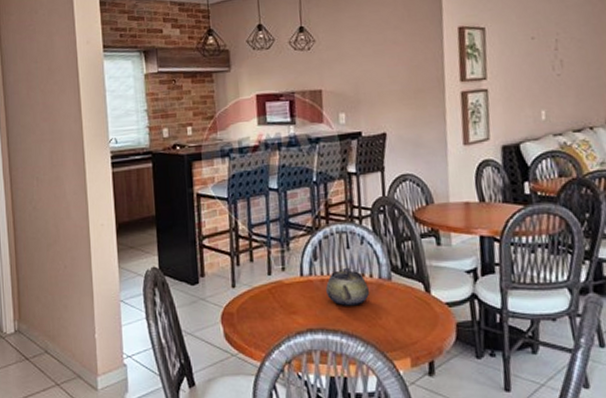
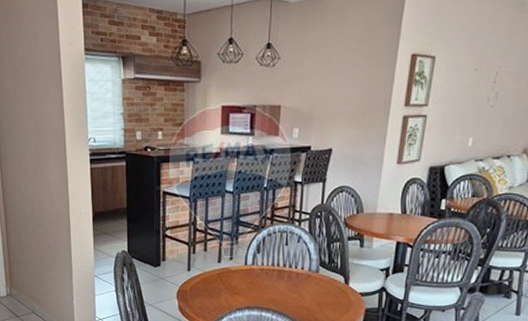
teapot: present [326,267,370,306] -> none [265,260,300,291]

